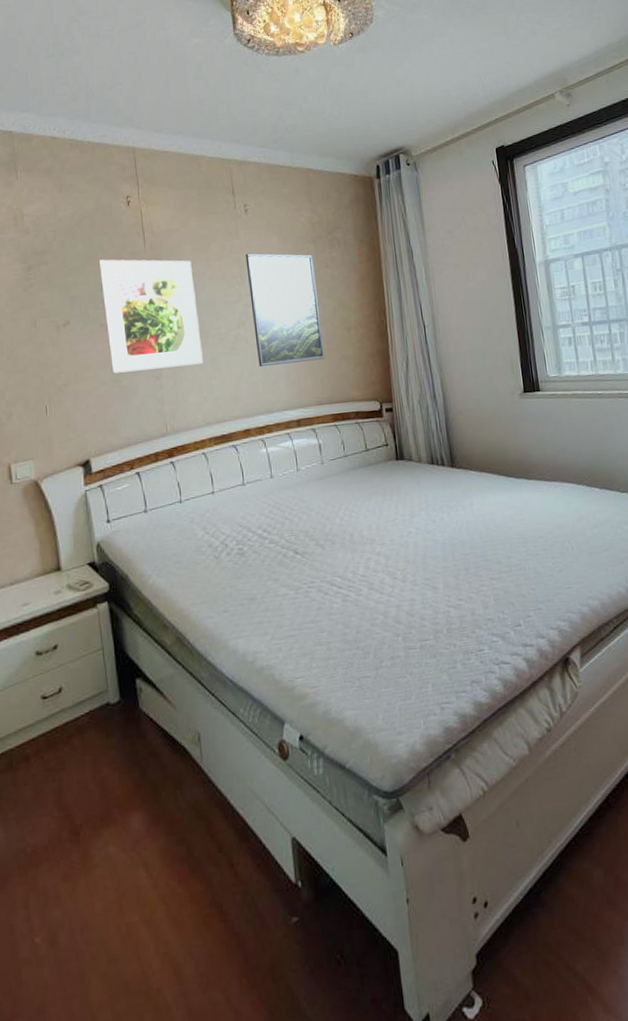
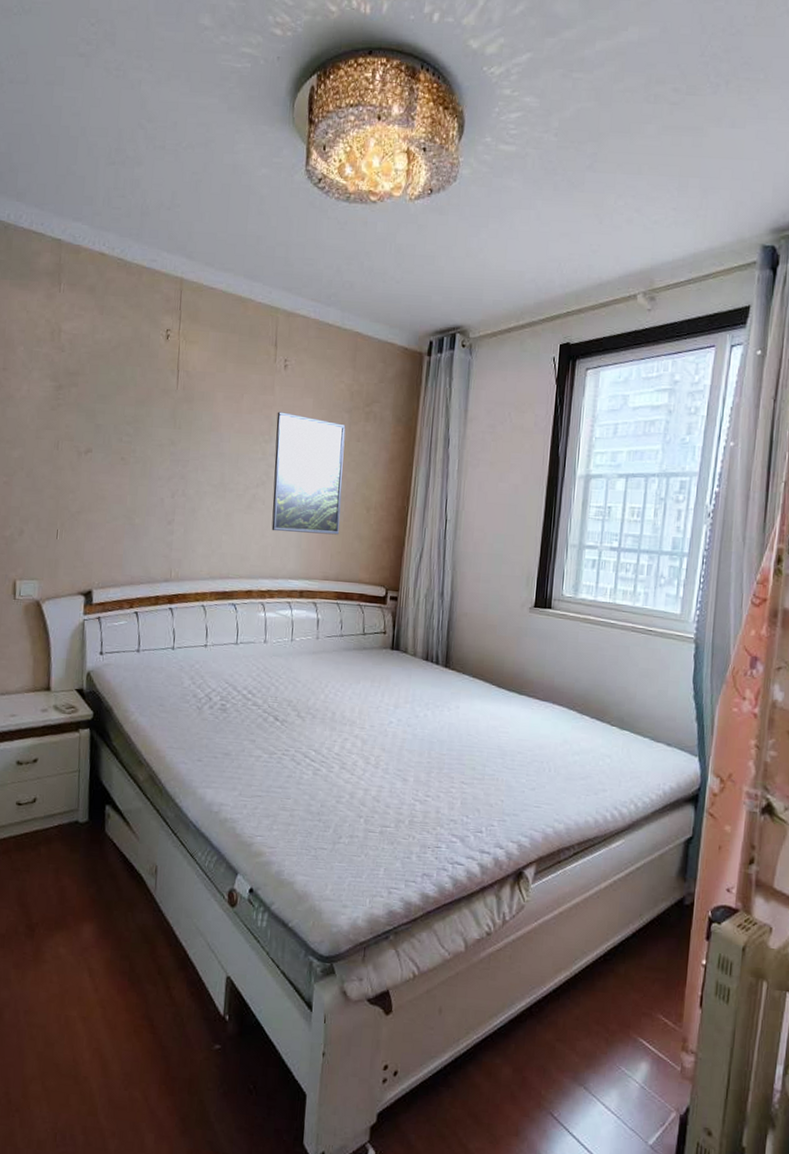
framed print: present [98,259,203,374] -> none [125,391,222,517]

